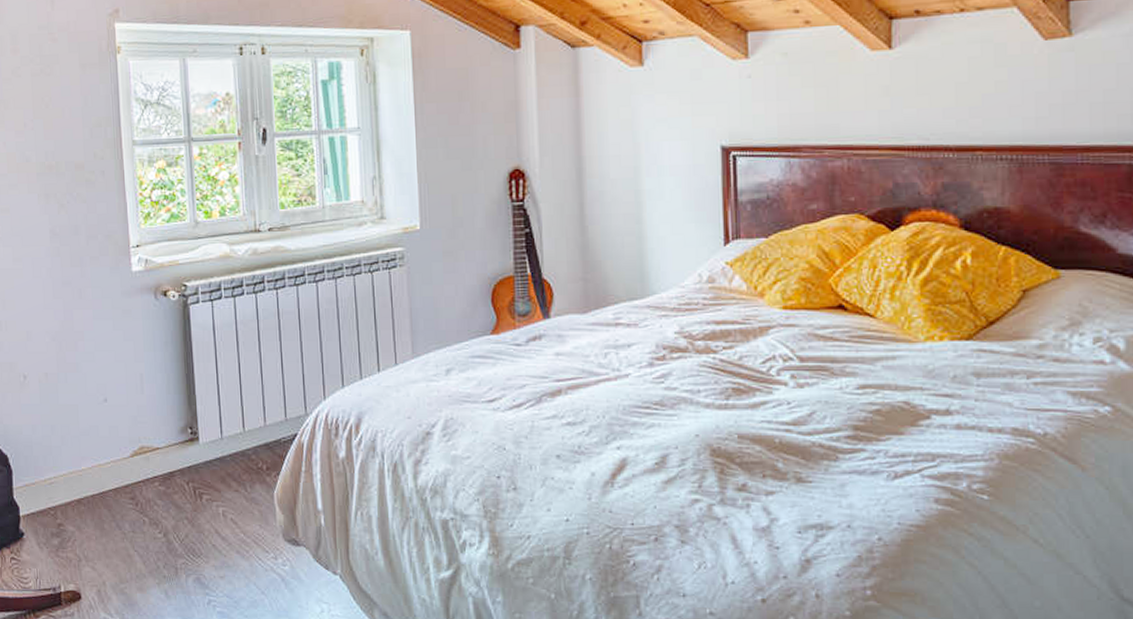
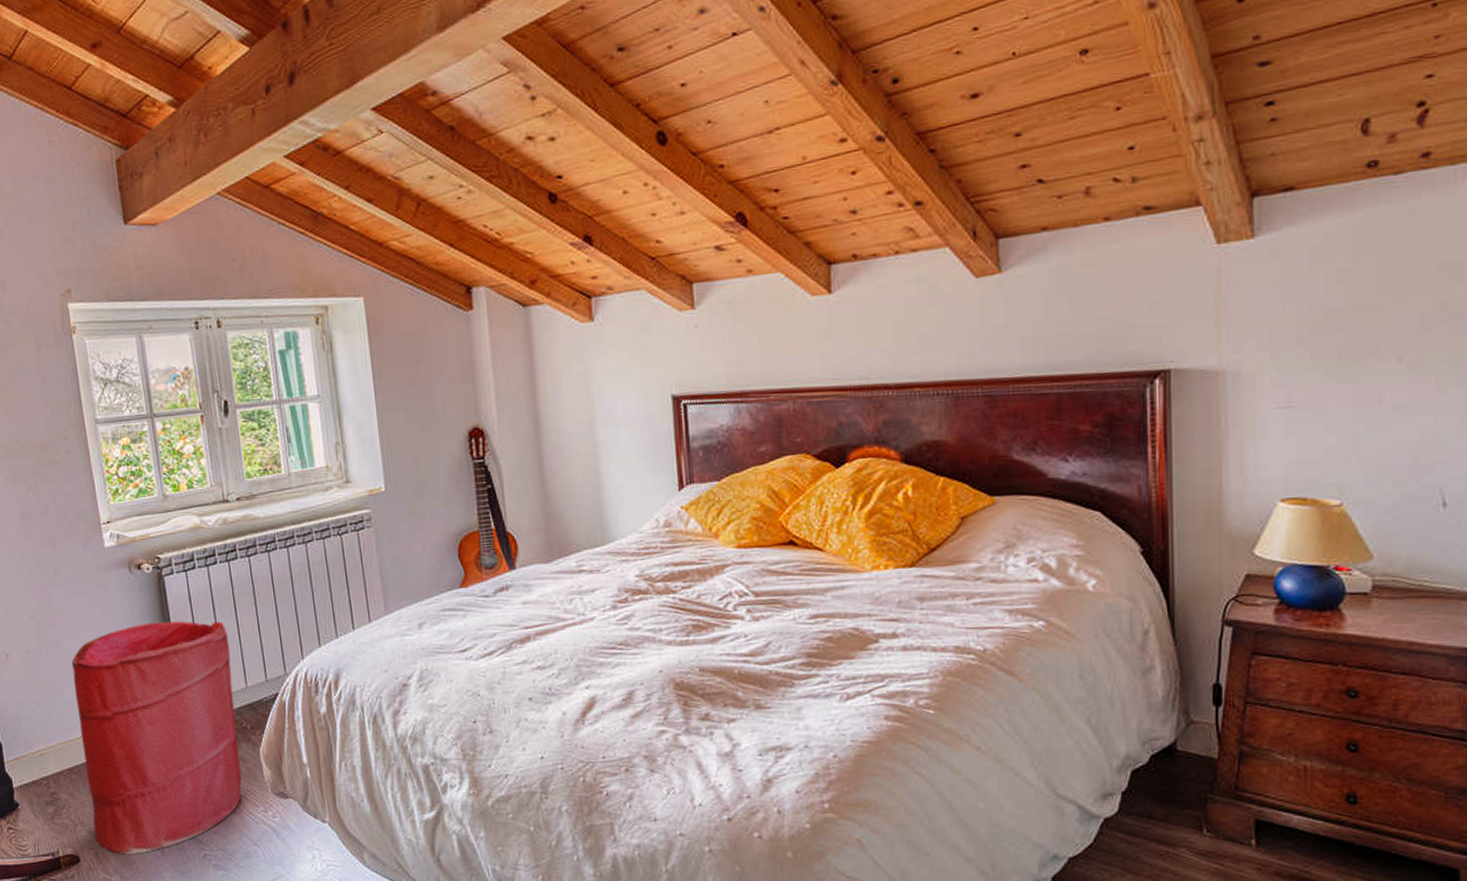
laundry hamper: none [89,352,254,595] -> present [71,621,242,855]

